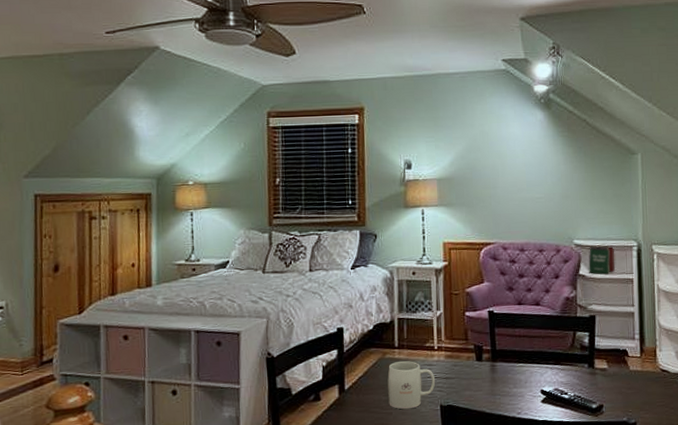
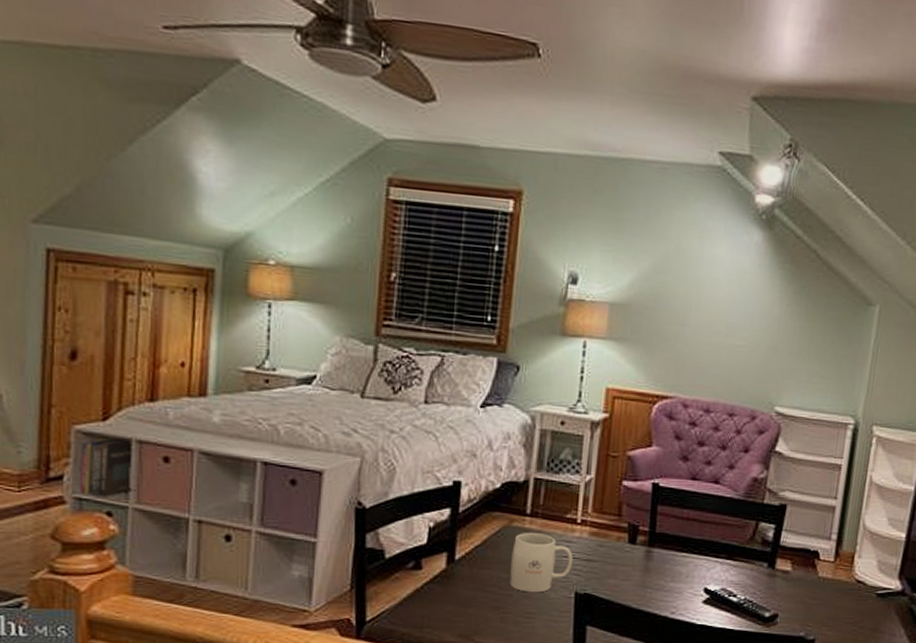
books: none [64,324,105,373] -> present [79,436,136,498]
books: present [589,245,615,275] -> none [788,416,824,456]

